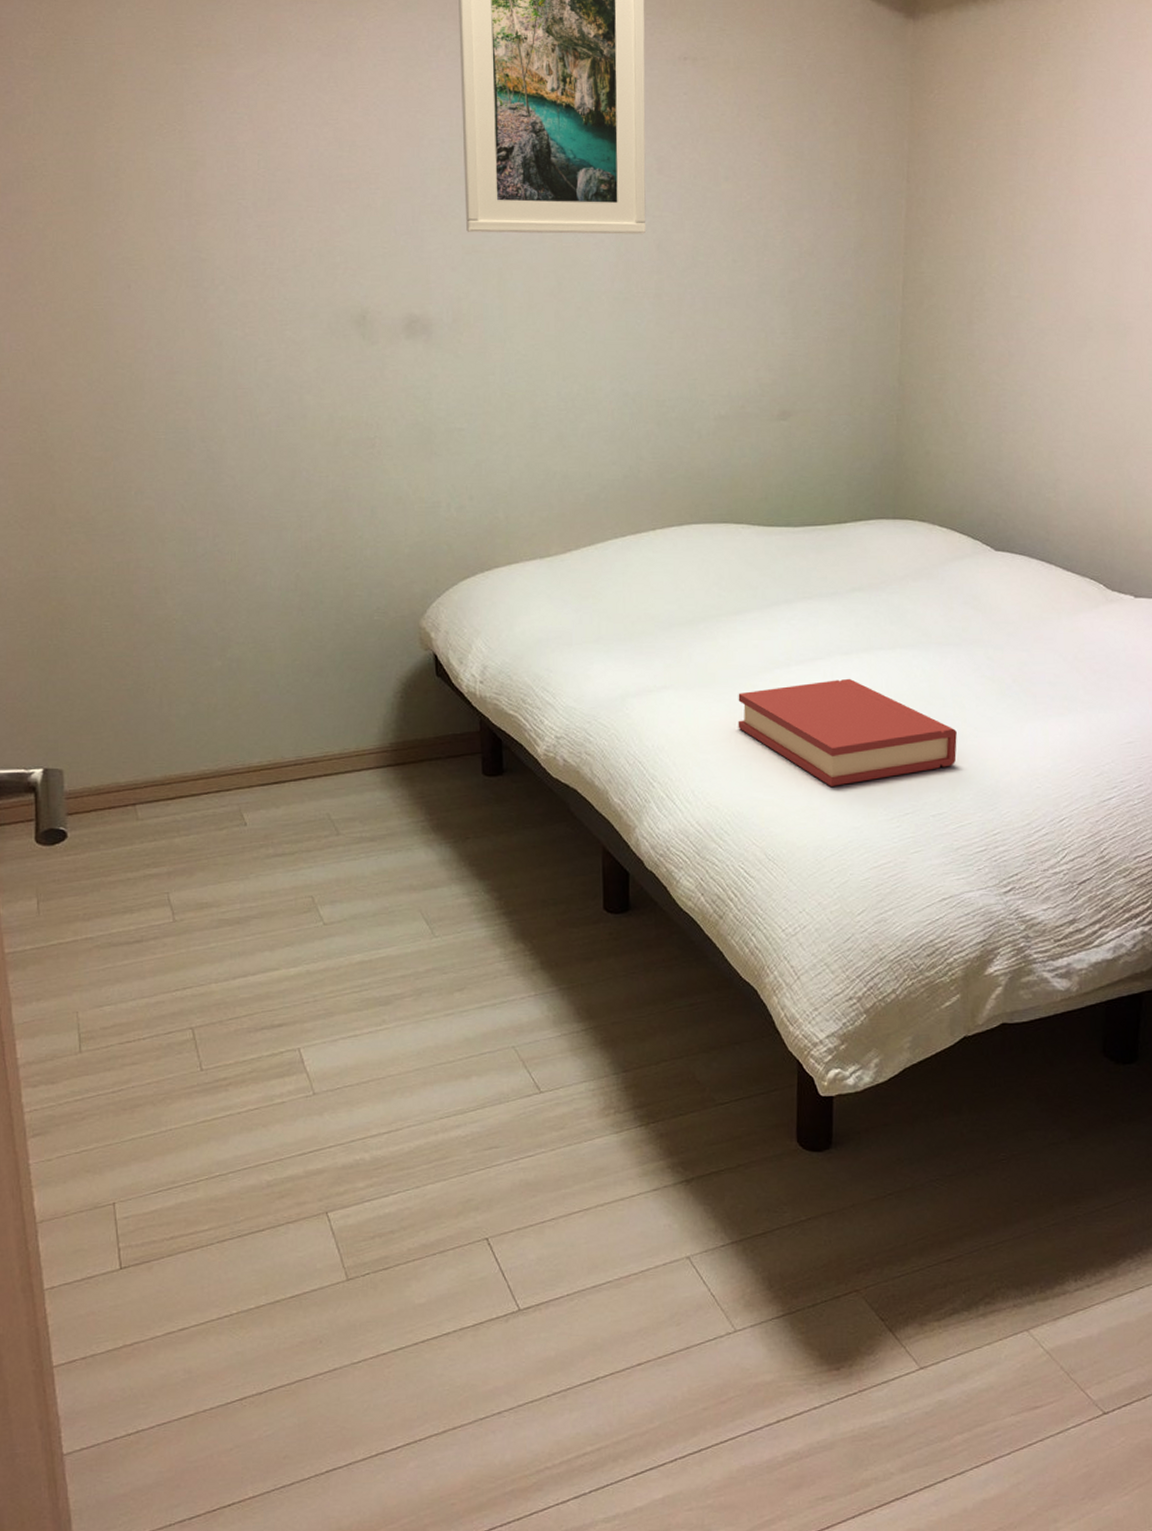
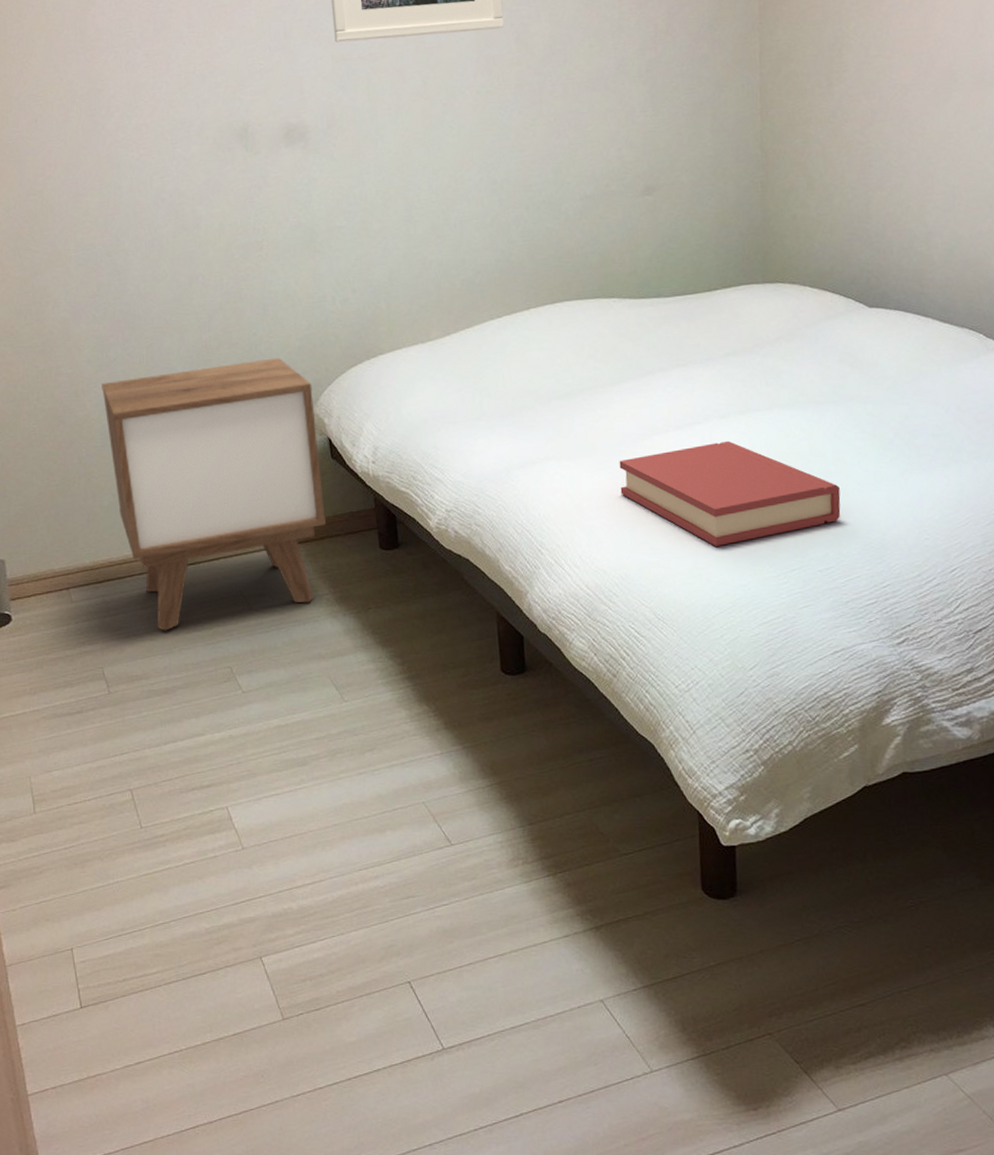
nightstand: none [186,564,426,855] -> present [101,357,326,631]

